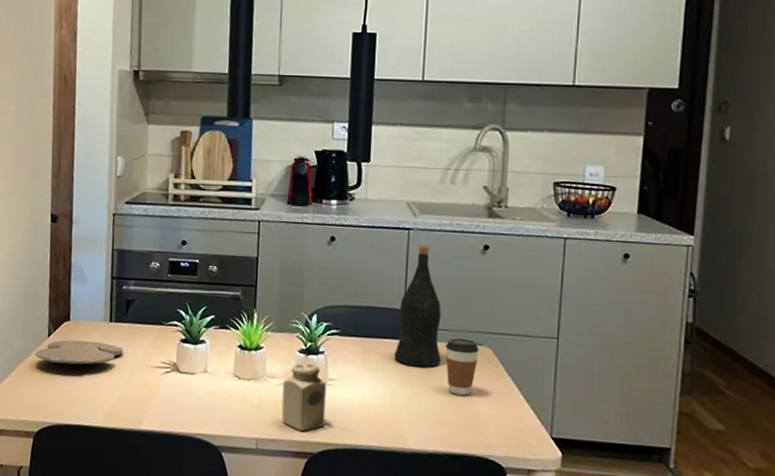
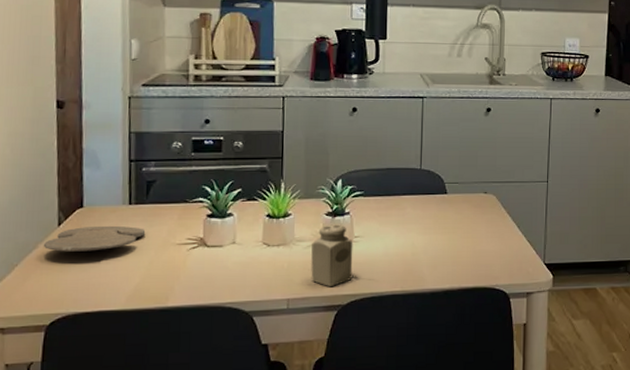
wine bottle: present [394,245,442,368] -> none [413,111,453,217]
coffee cup: present [445,338,480,396] -> none [457,189,485,237]

